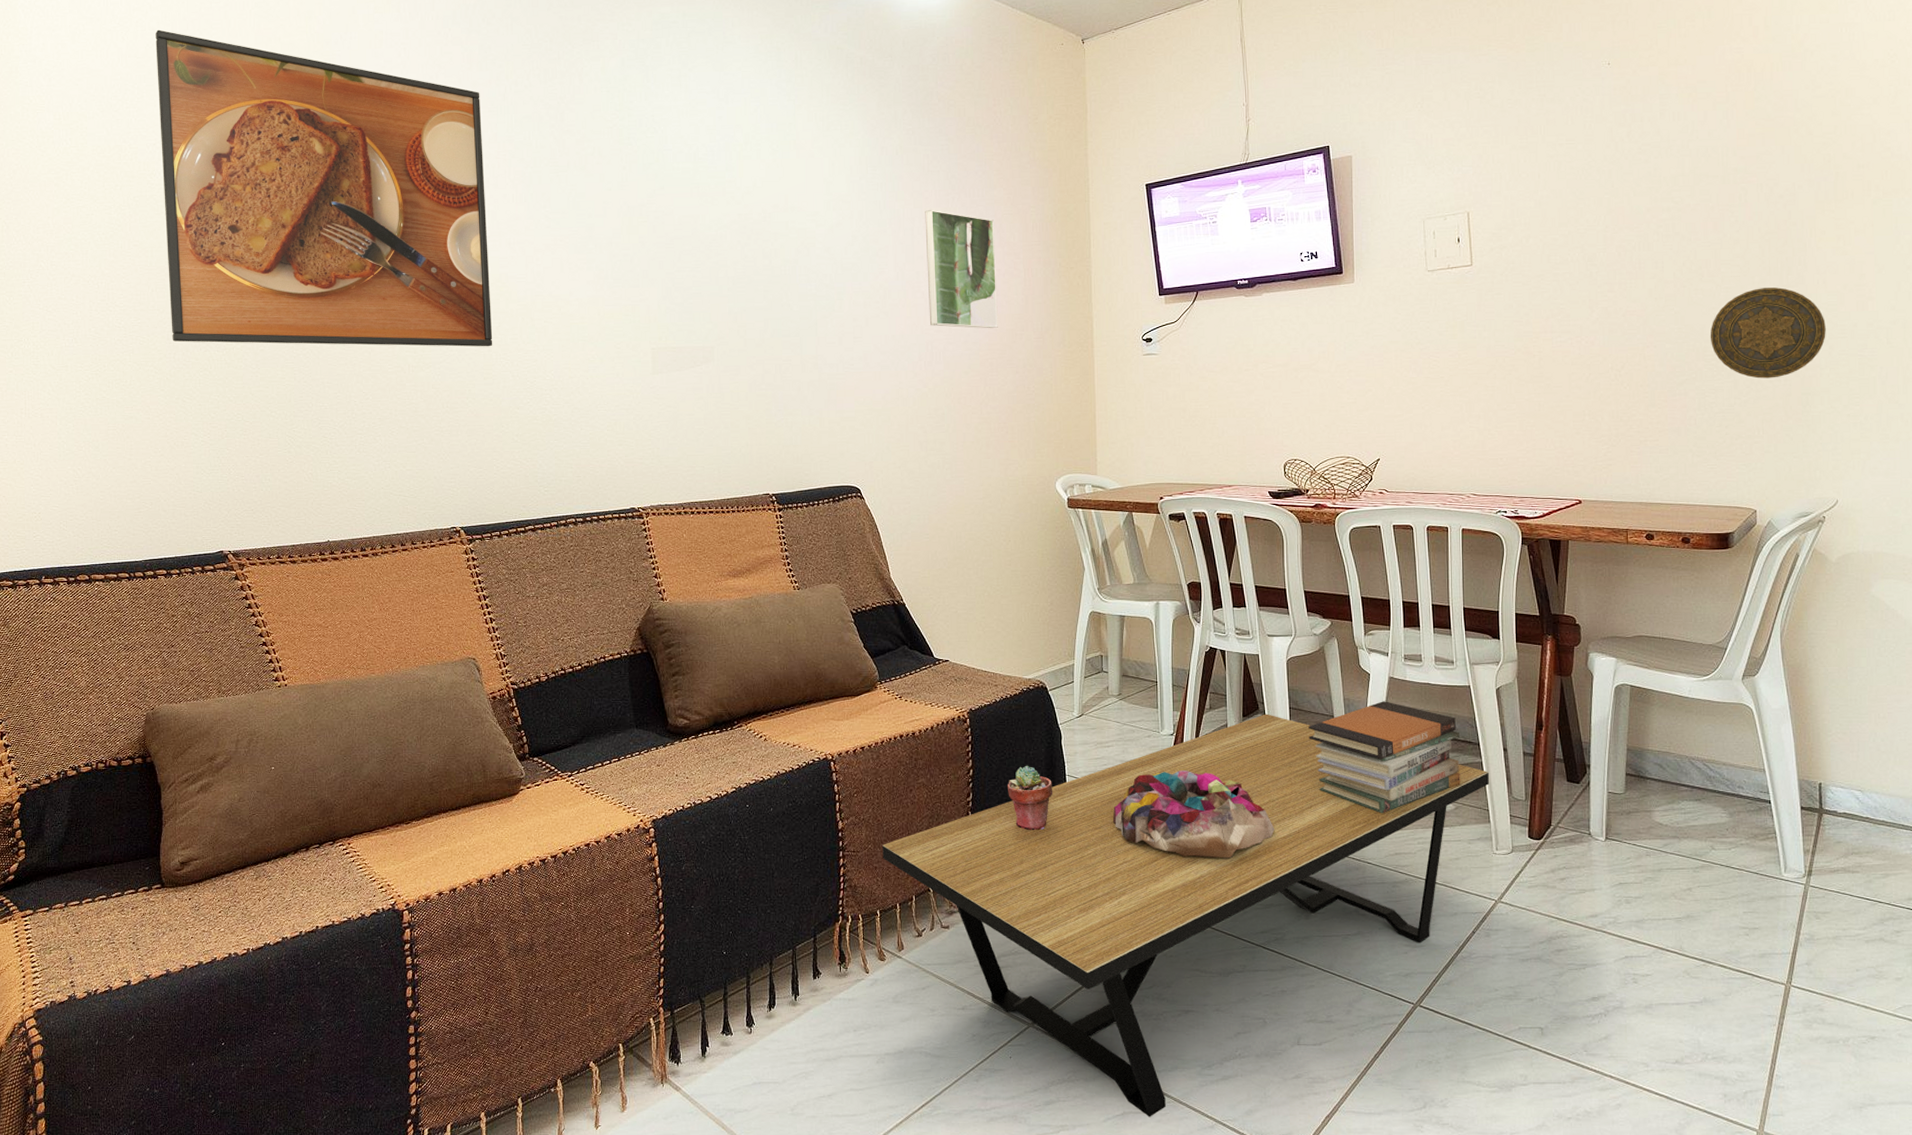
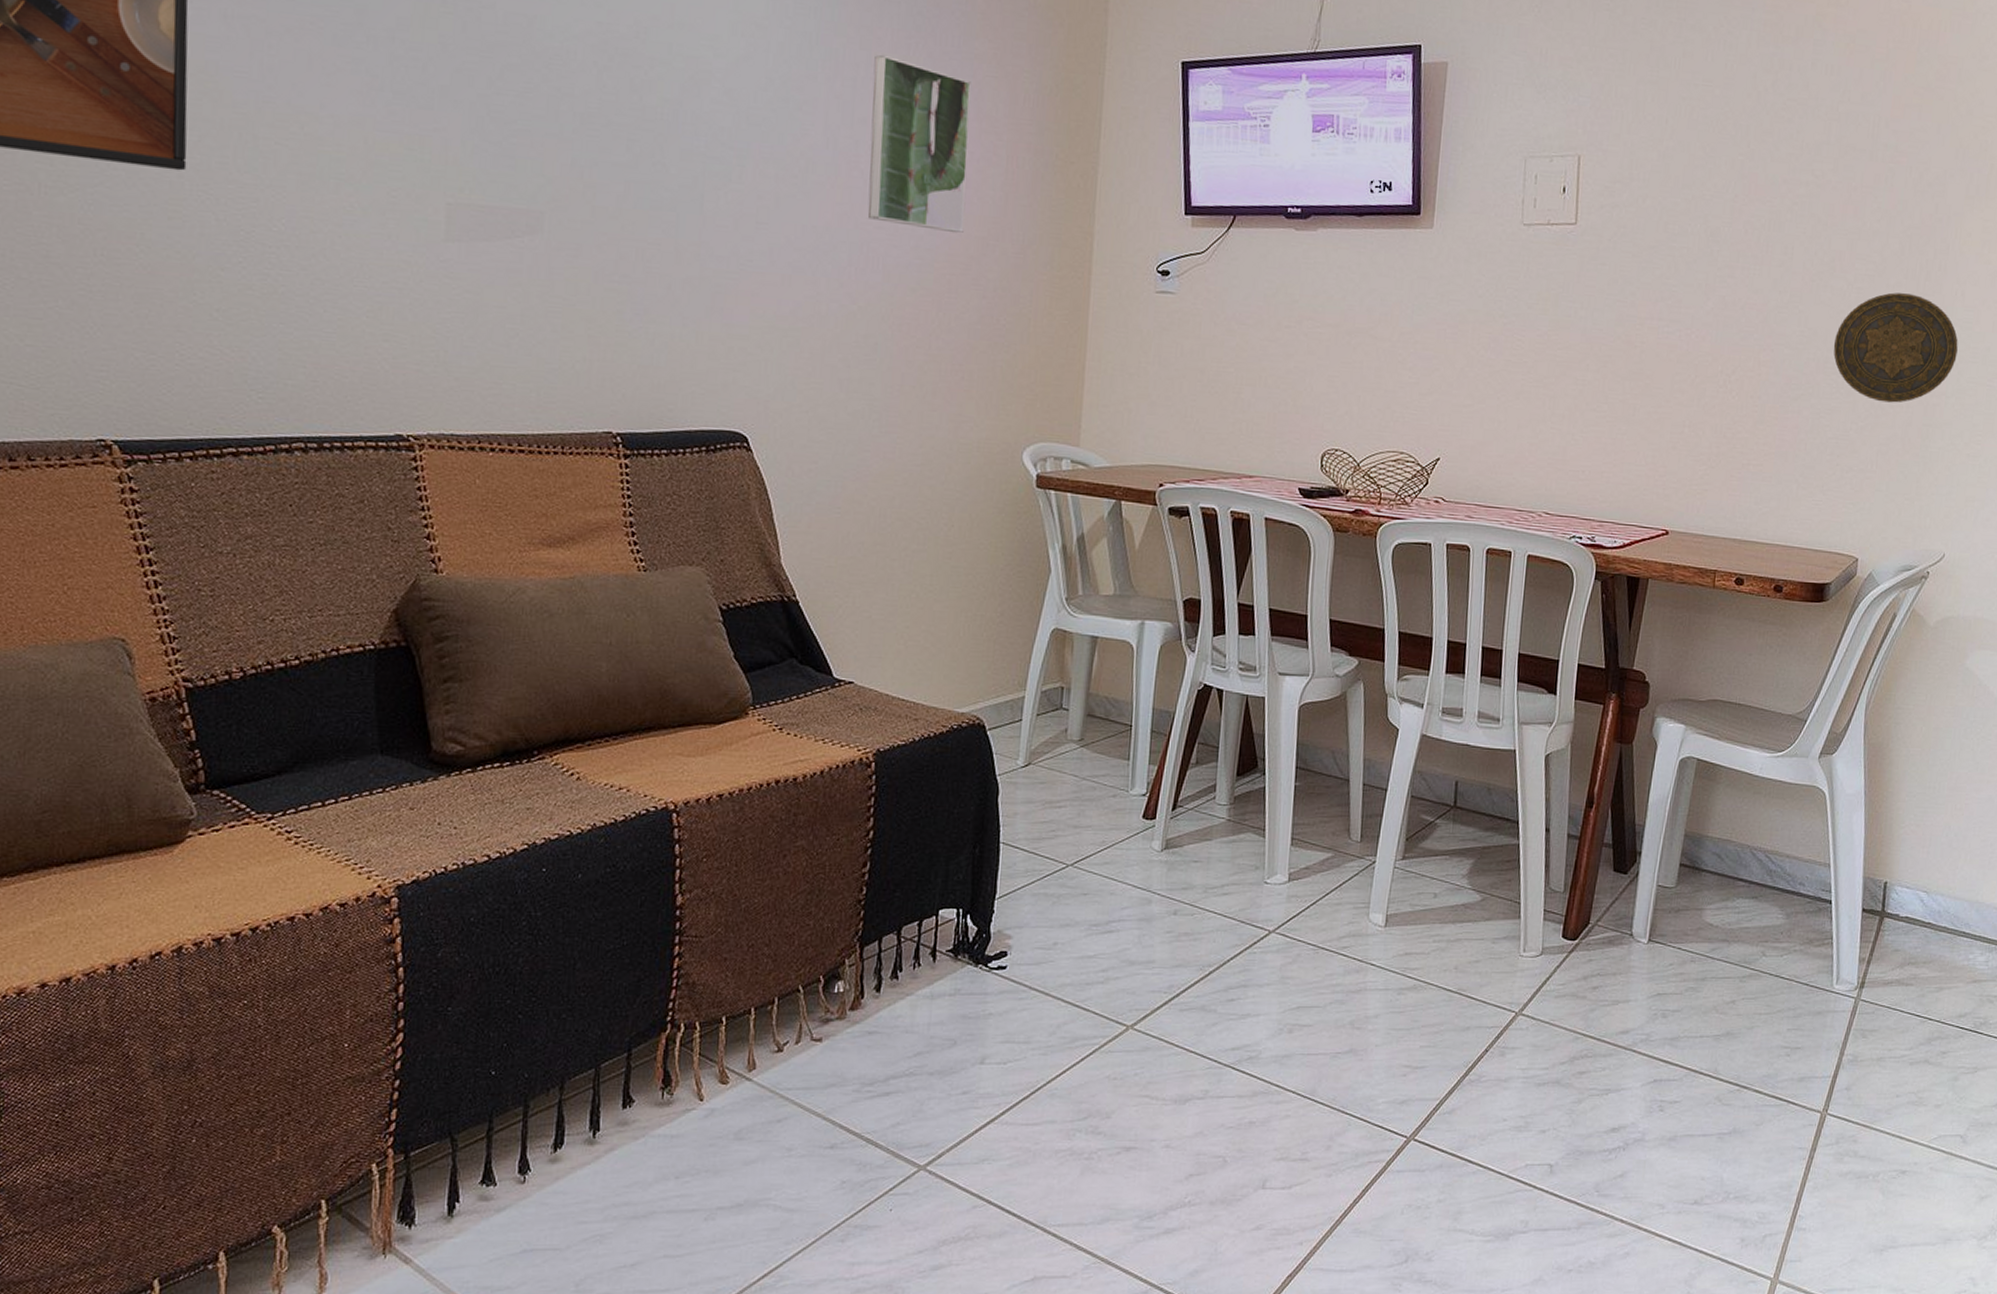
coffee table: present [882,714,1490,1117] -> none [736,773,1526,1283]
potted succulent: present [1008,765,1053,831] -> none [919,827,981,915]
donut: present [1112,771,1275,859] -> none [1056,842,1262,956]
book stack: present [1308,701,1461,814] -> none [1316,764,1497,904]

